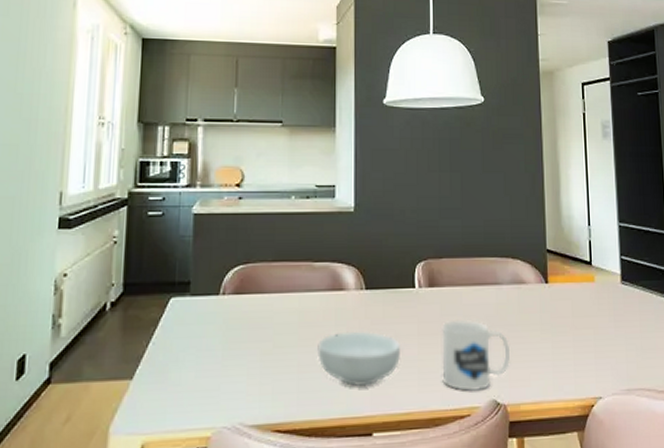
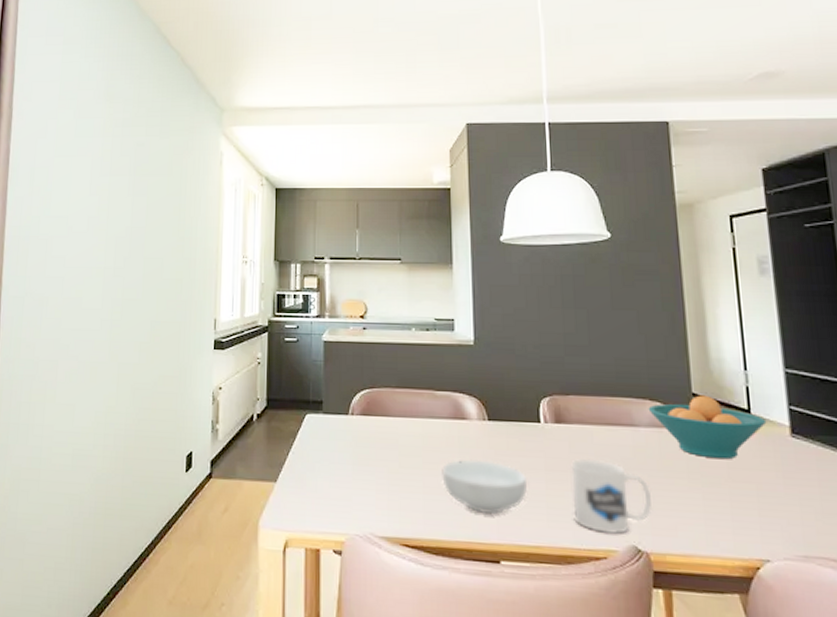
fruit bowl: none [510,251,604,310] -> present [648,395,767,460]

